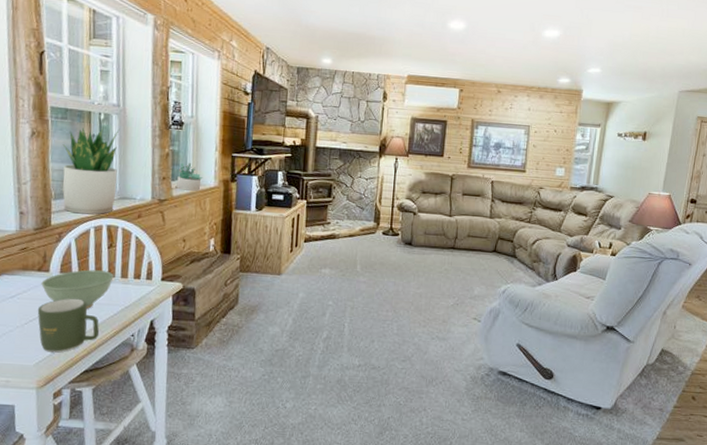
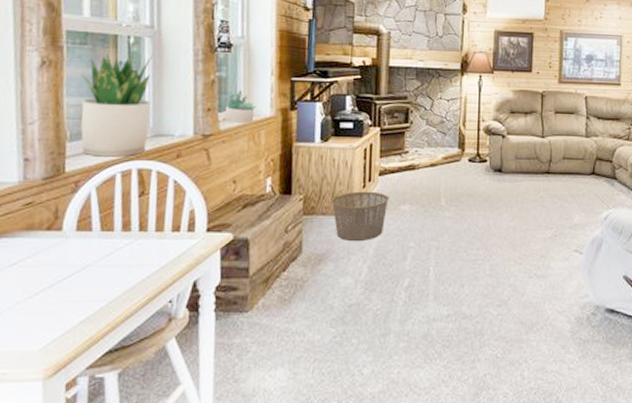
mug: present [37,298,100,353] -> none [45,261,128,332]
bowl: present [41,269,114,309] -> none [51,224,146,273]
basket: none [263,254,312,297] -> present [331,191,389,241]

